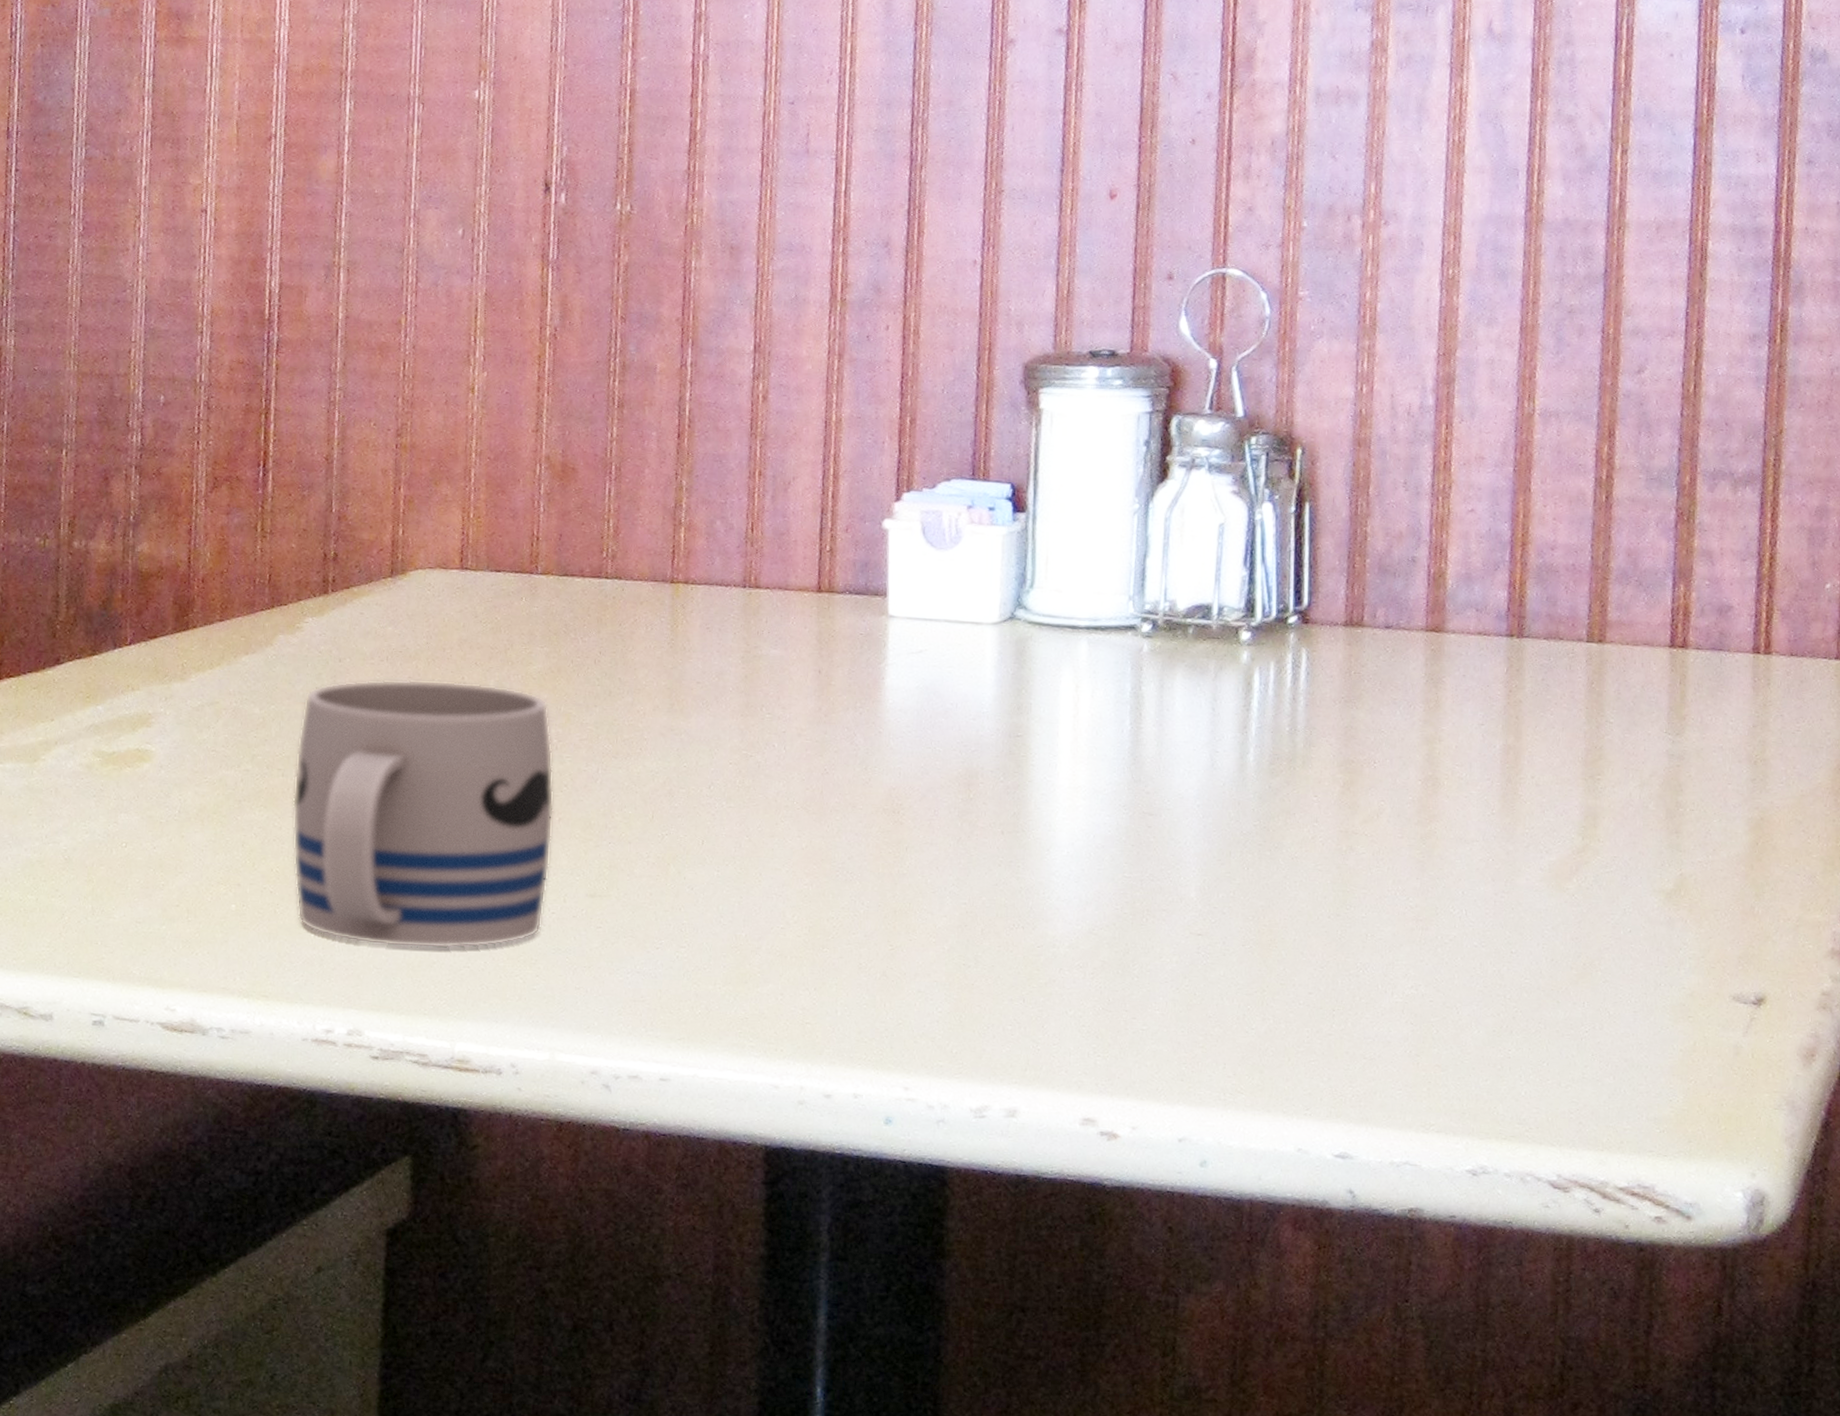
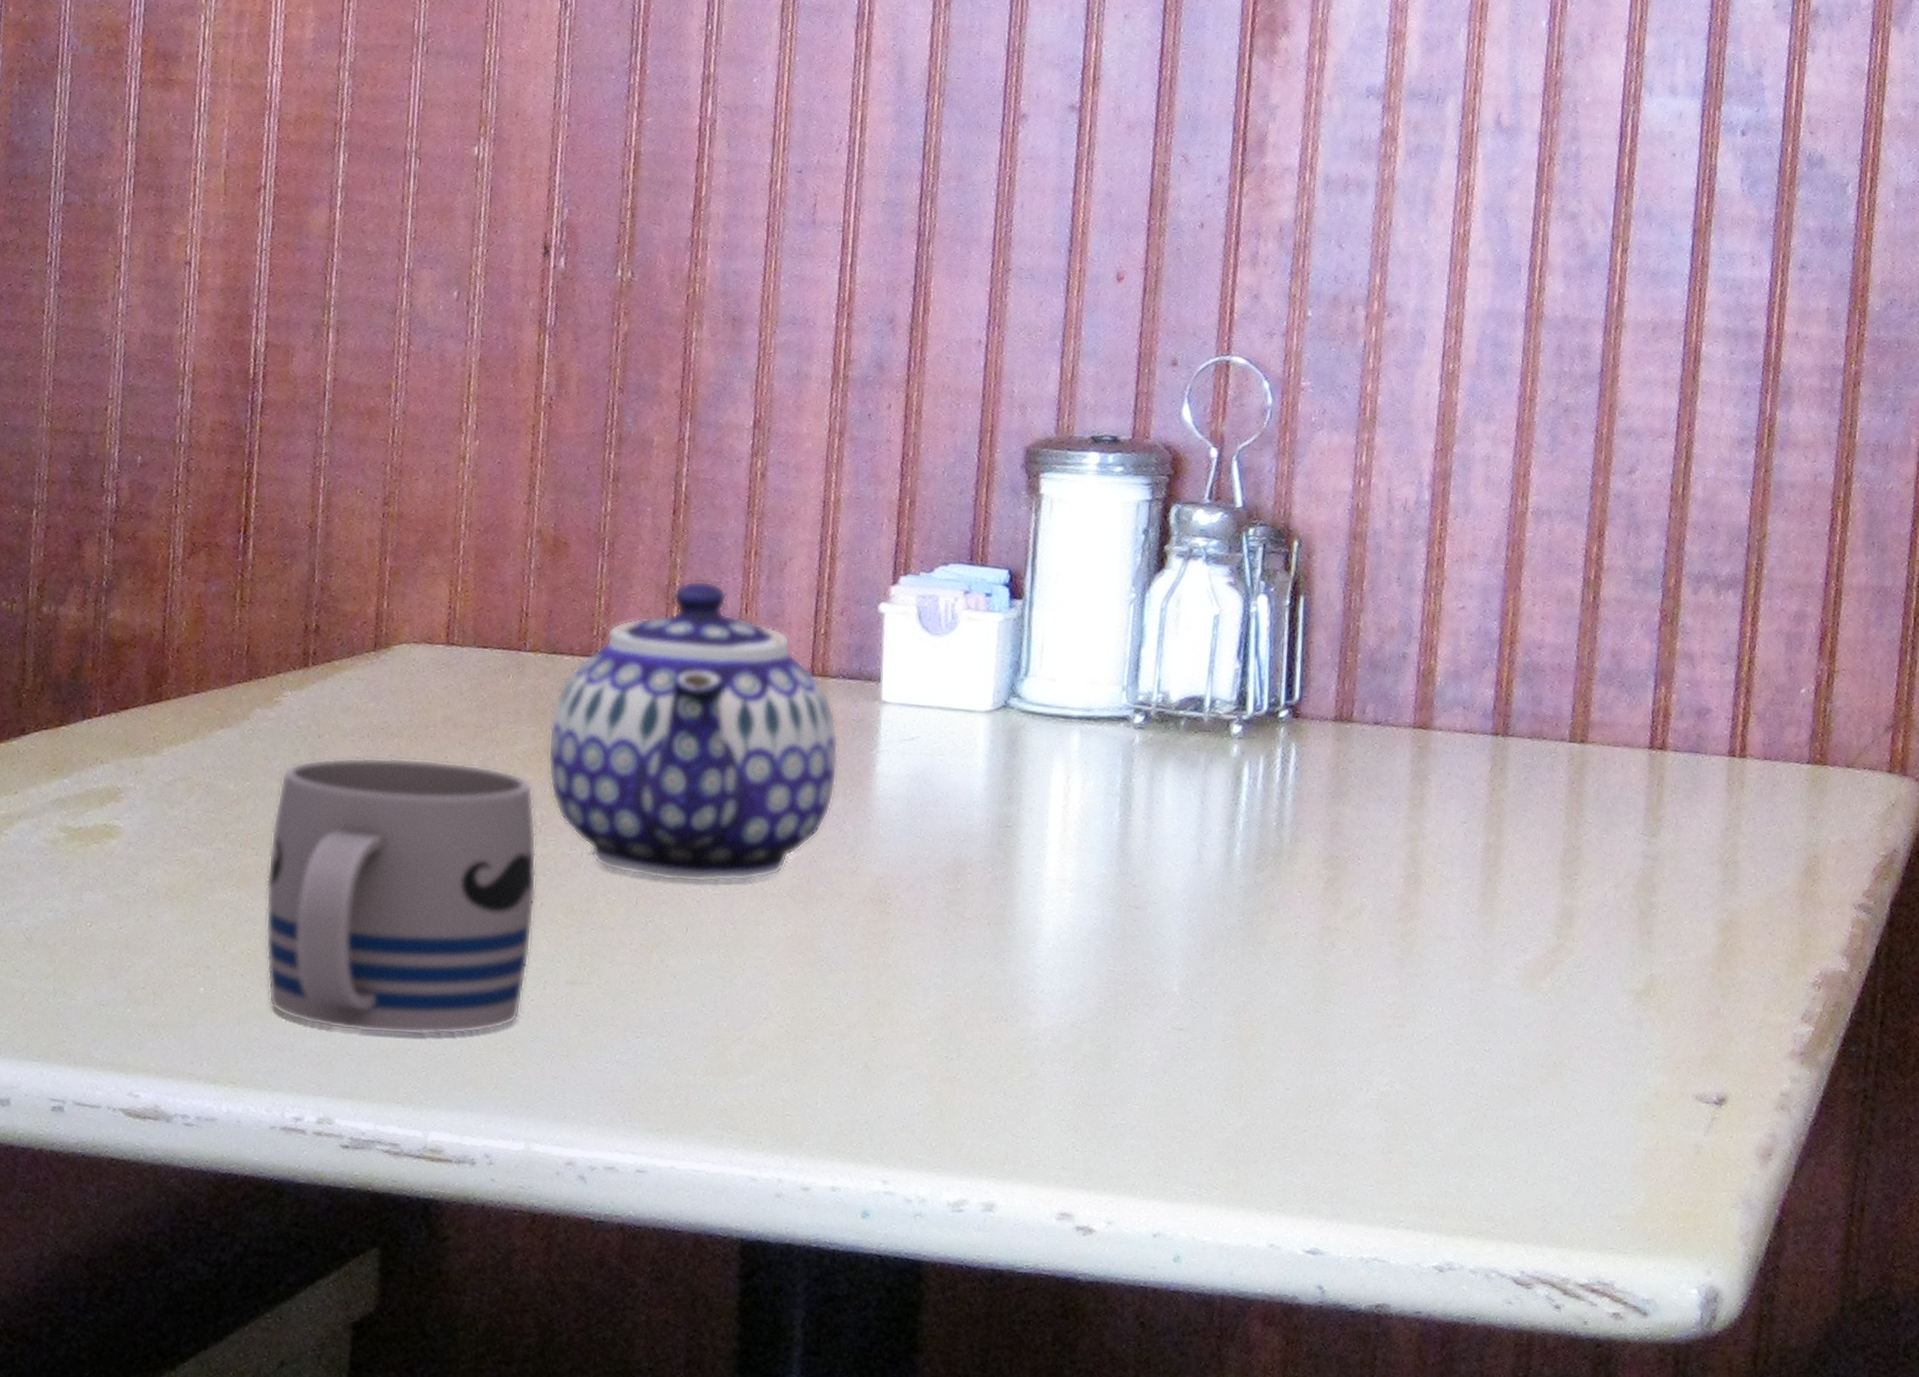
teapot: none [562,502,847,796] -> present [547,580,839,883]

